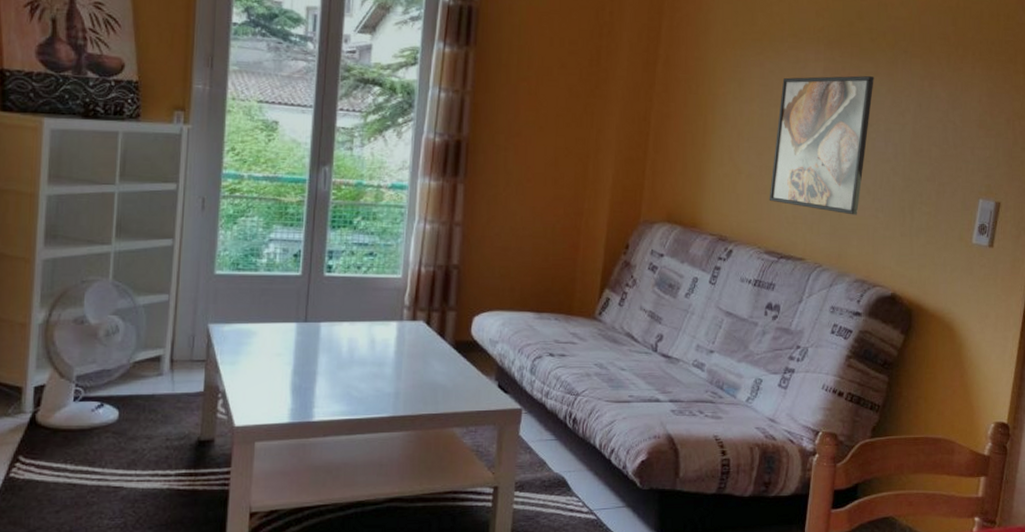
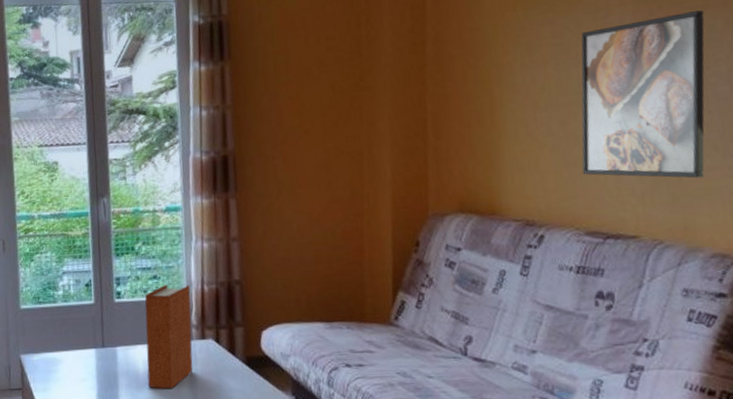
book: none [351,262,407,368] -> present [145,284,193,389]

